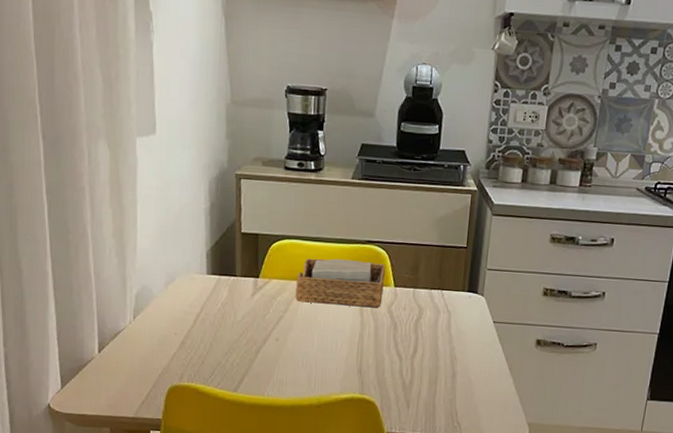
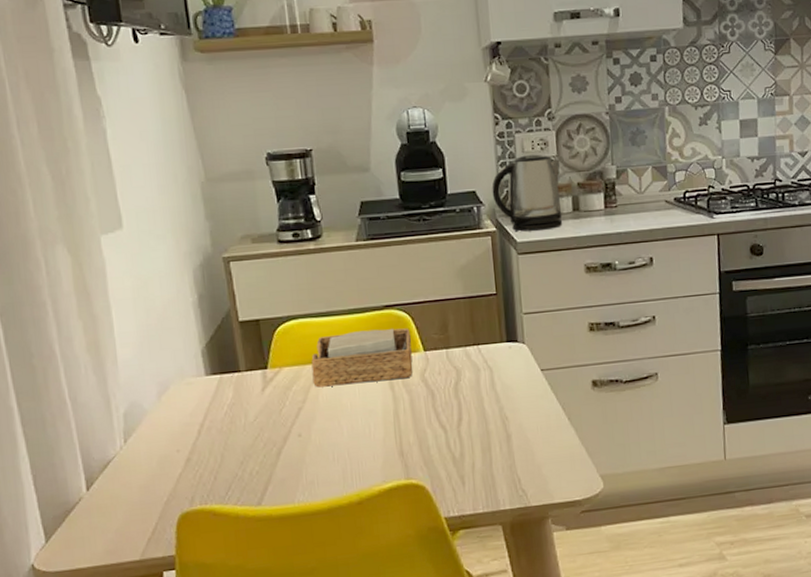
kettle: none [479,124,547,198] -> present [492,154,563,232]

